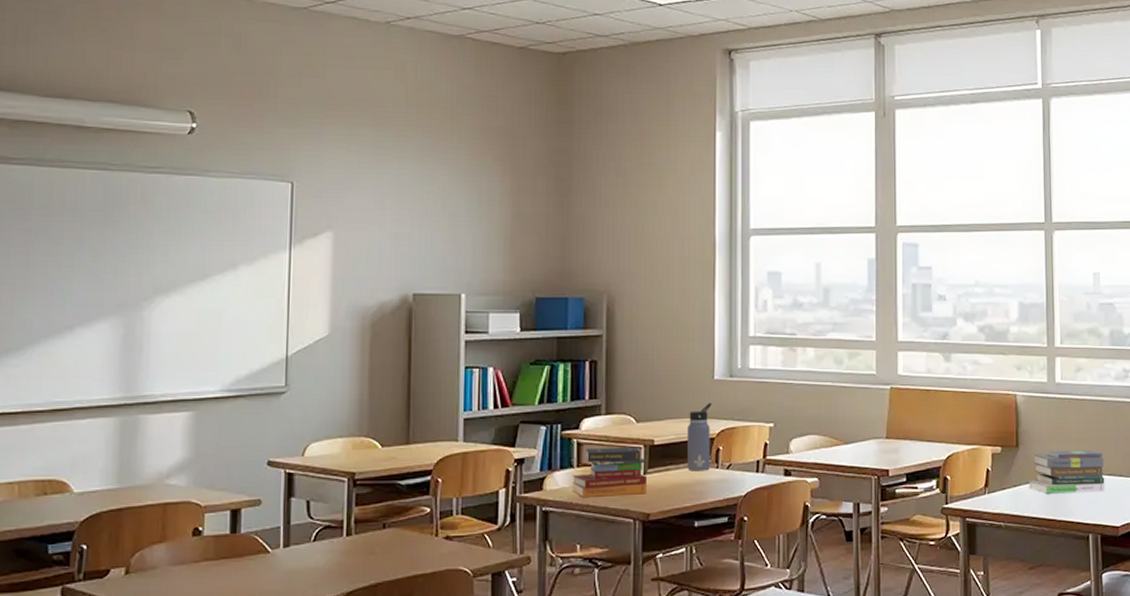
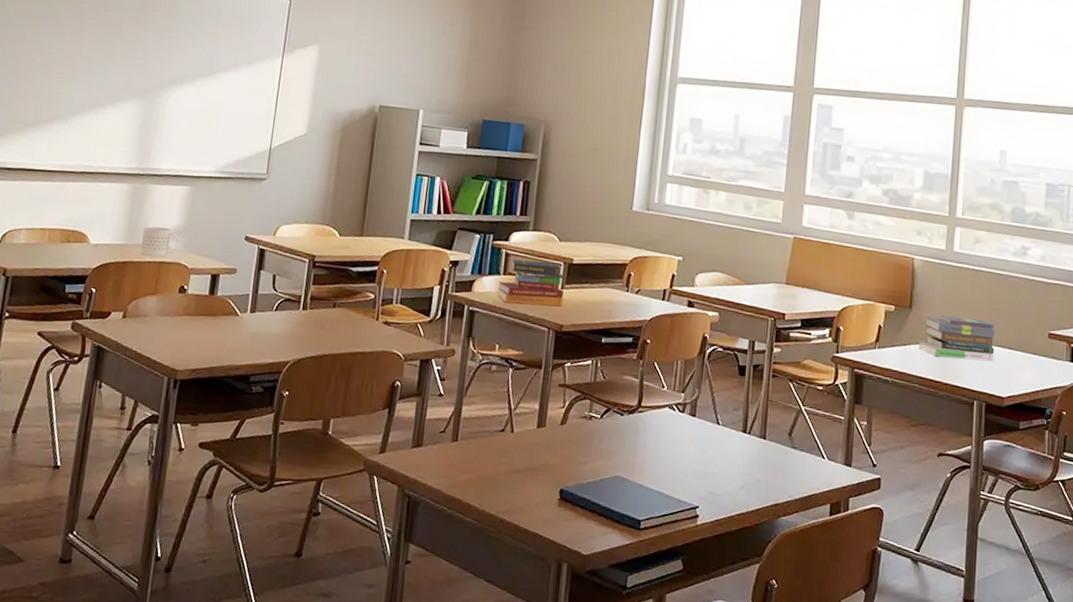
mug: none [138,463,186,499] -> present [140,226,180,258]
water bottle: present [687,402,712,471] -> none [600,231,628,293]

